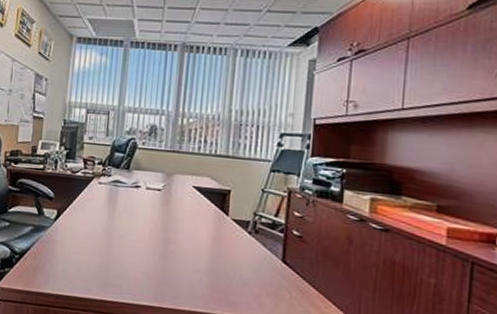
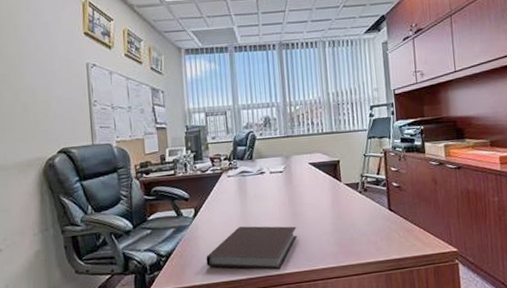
notebook: none [59,241,166,299] -> present [206,226,297,270]

